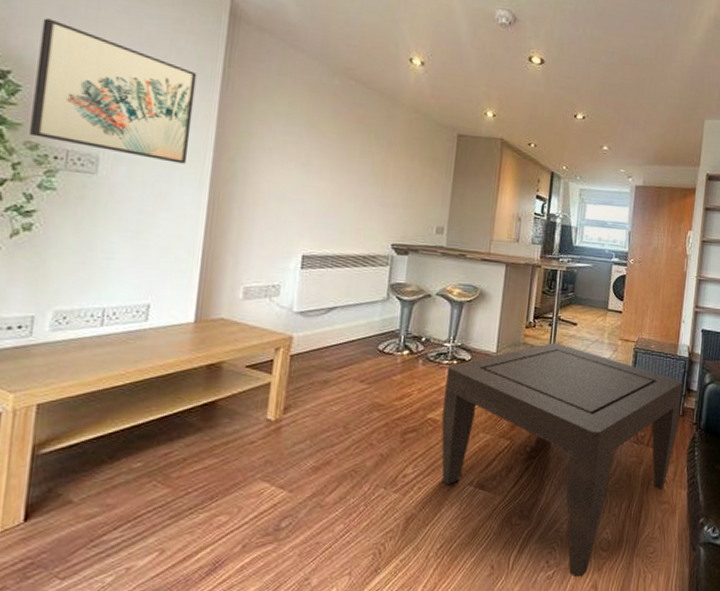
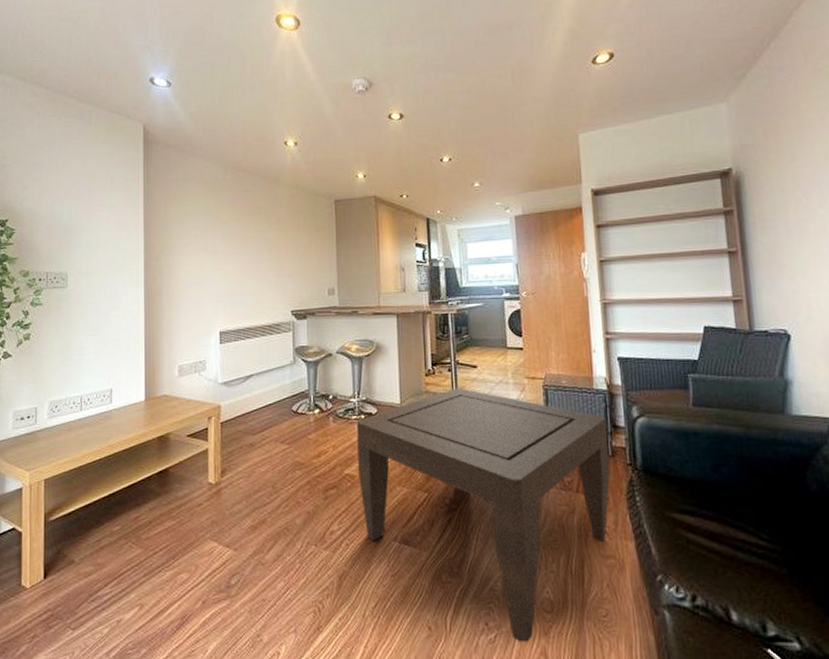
wall art: present [30,18,197,164] -> none [23,174,126,269]

